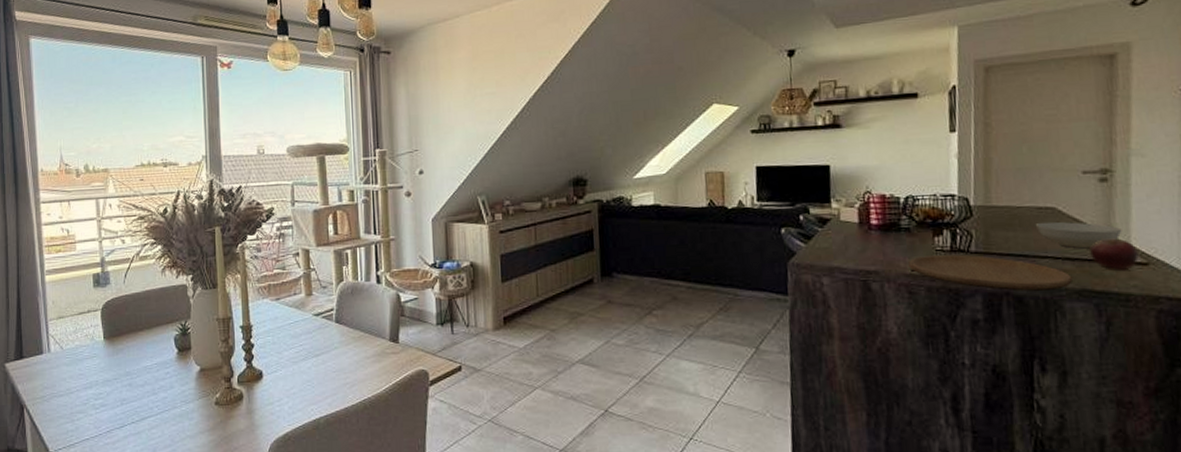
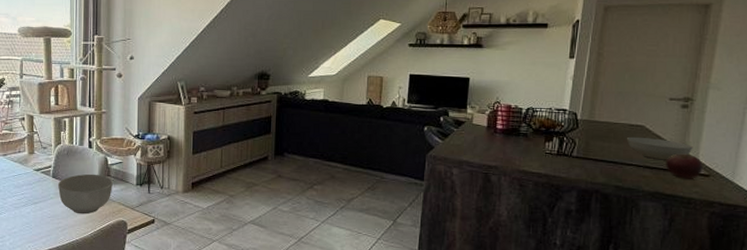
bowl: none [342,314,408,366] -> present [57,174,113,215]
cutting board: present [908,255,1072,291] -> none [522,157,649,191]

